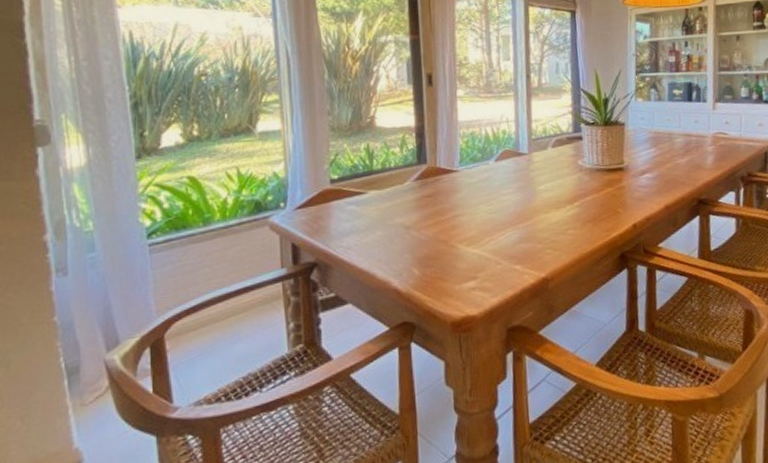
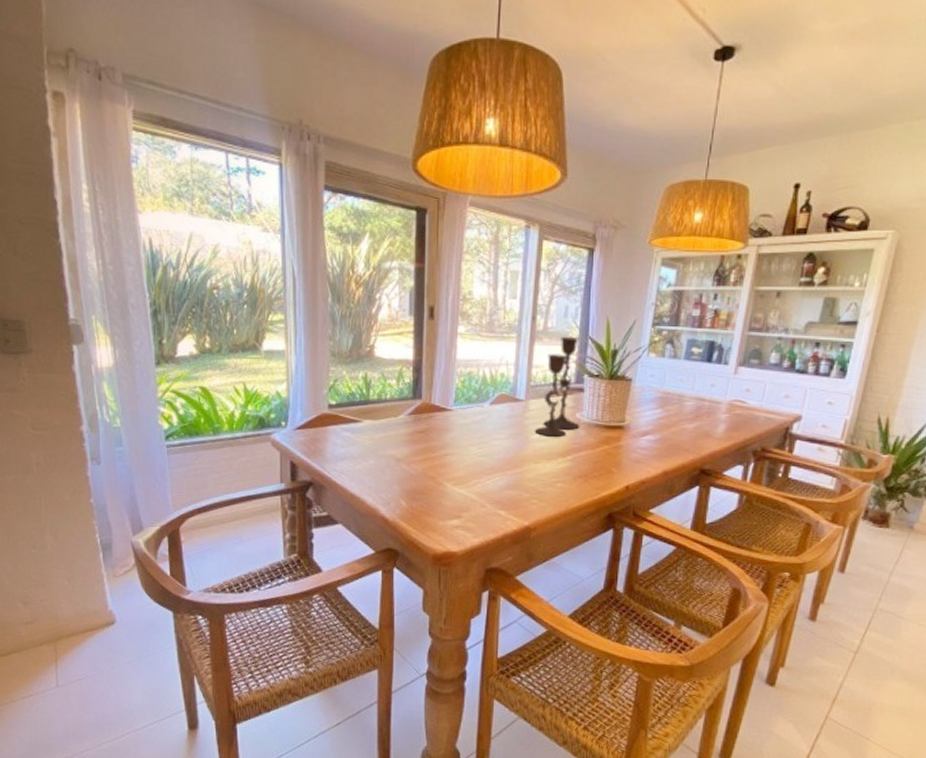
candlestick: none [541,90,582,186] -> present [535,336,579,437]

